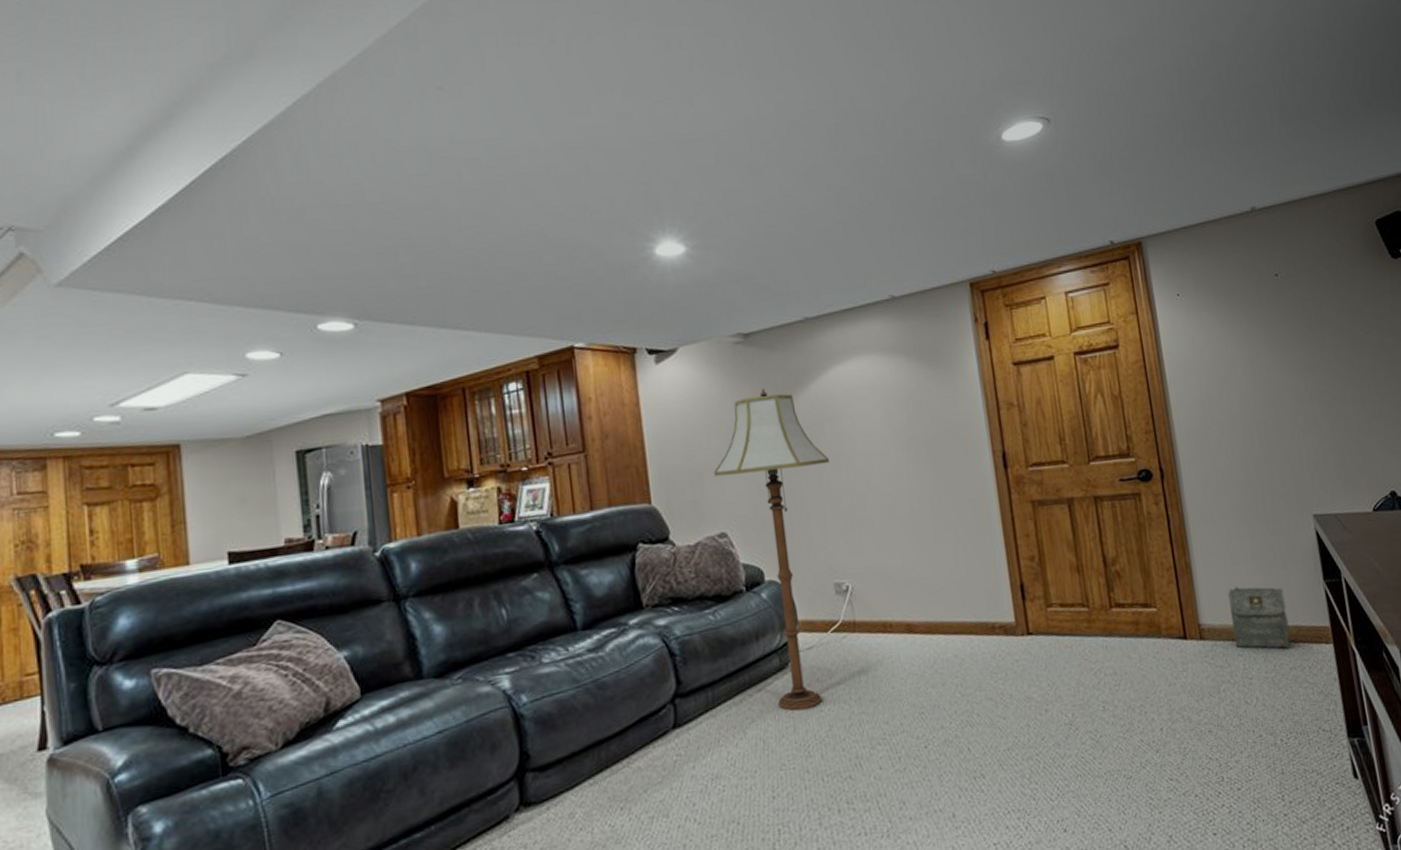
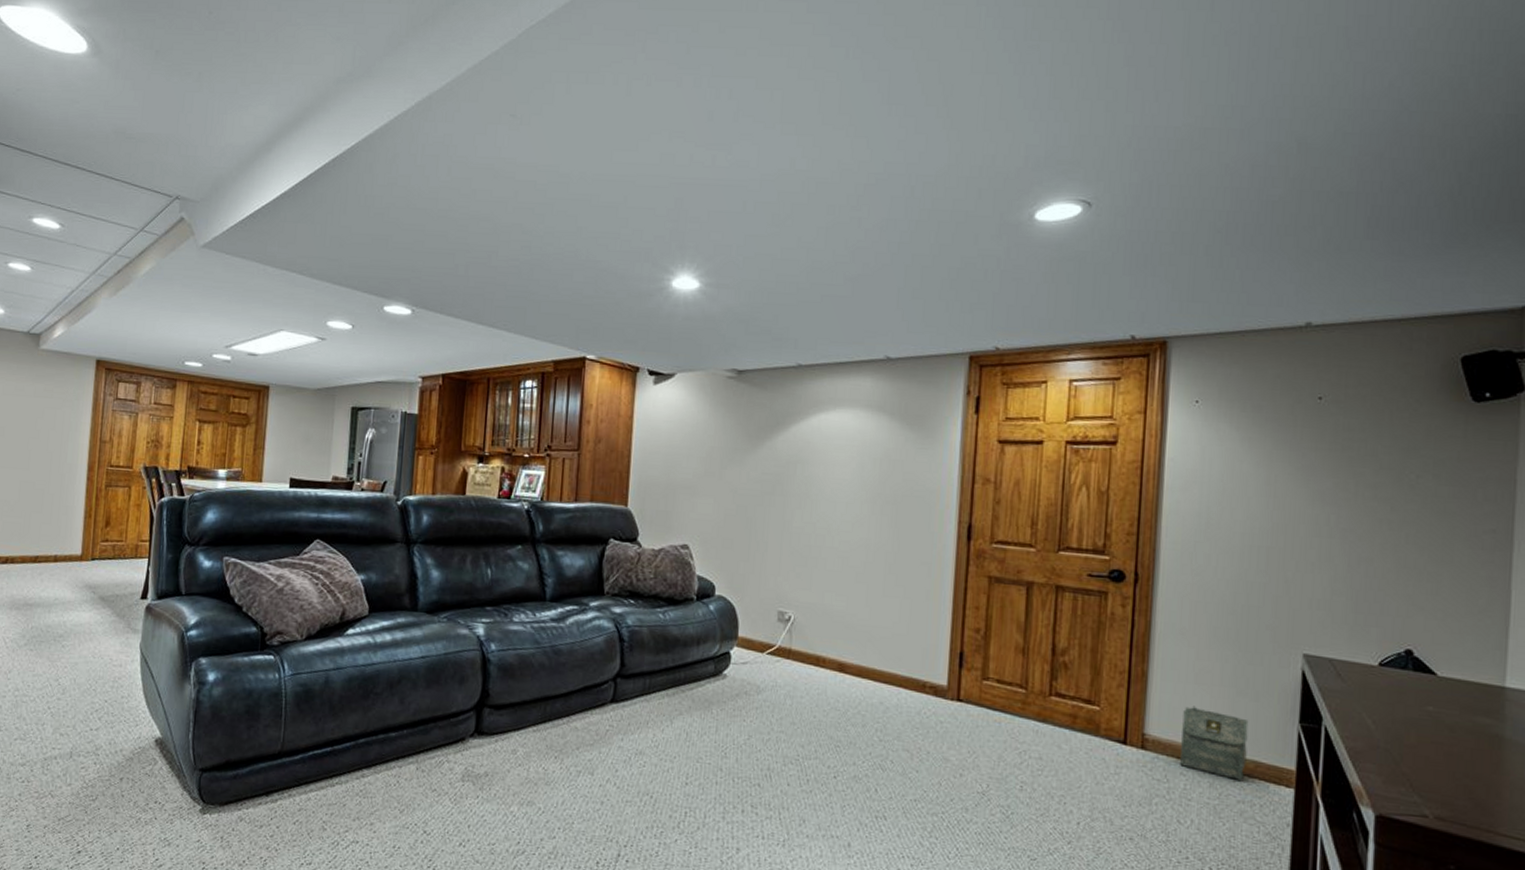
floor lamp: present [714,388,830,711] -> none [687,423,796,716]

